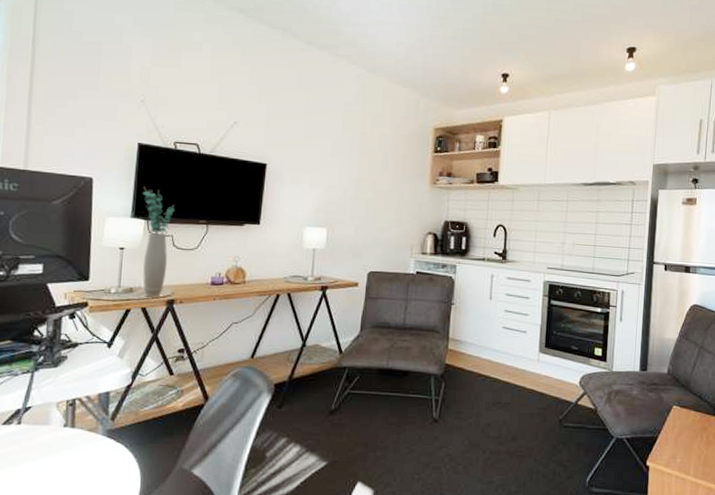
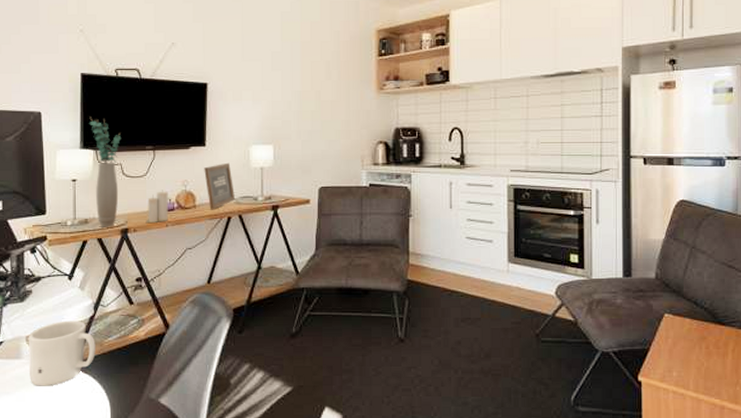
mug: none [56,388,131,454] -> present [28,320,96,386]
candle: none [193,264,218,296] -> present [145,190,168,224]
picture frame: none [256,242,285,287] -> present [204,162,235,210]

